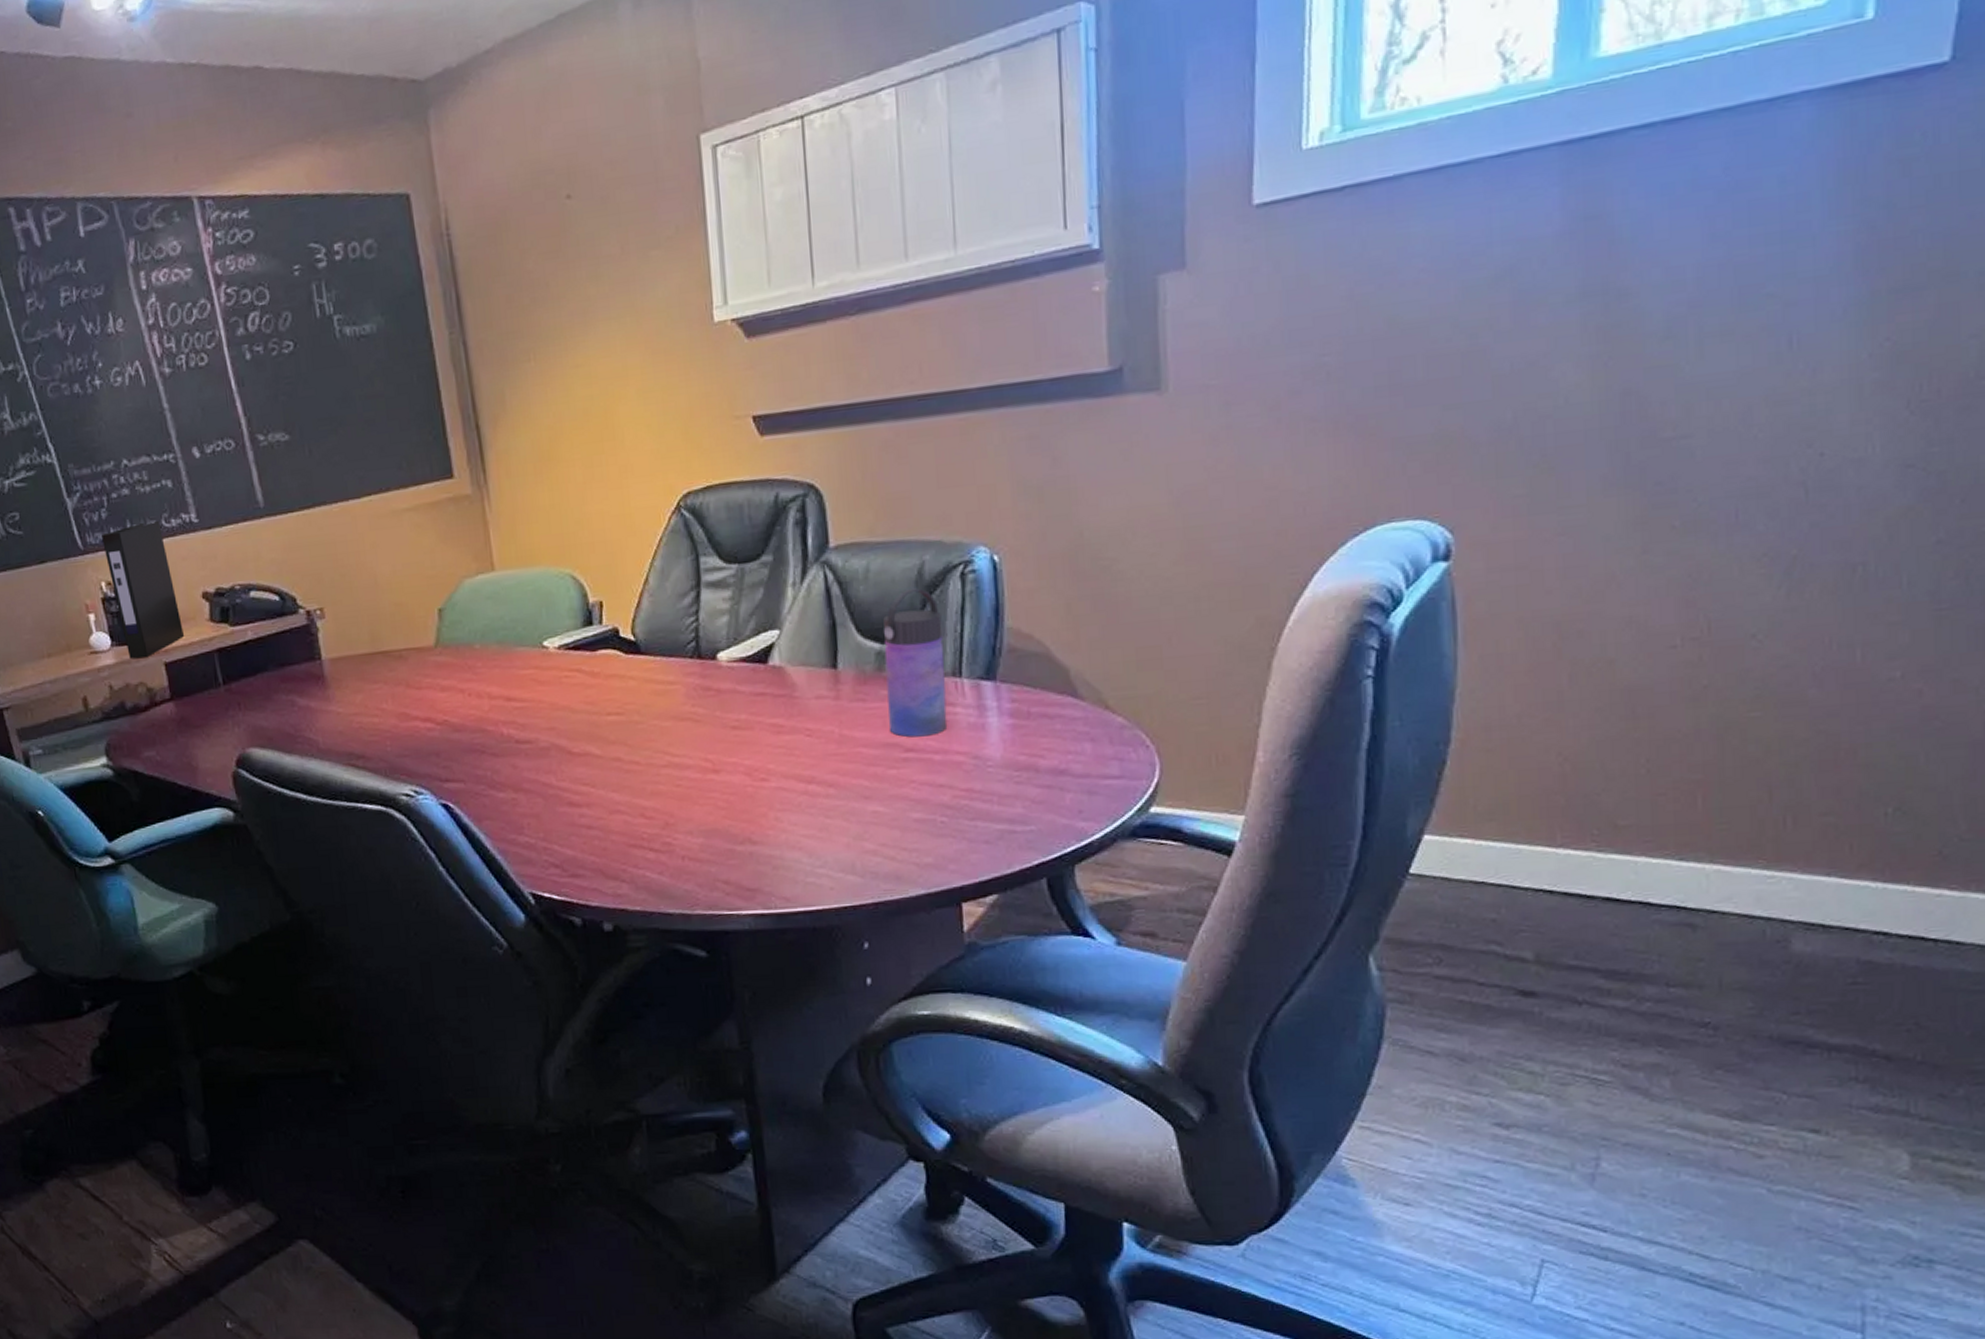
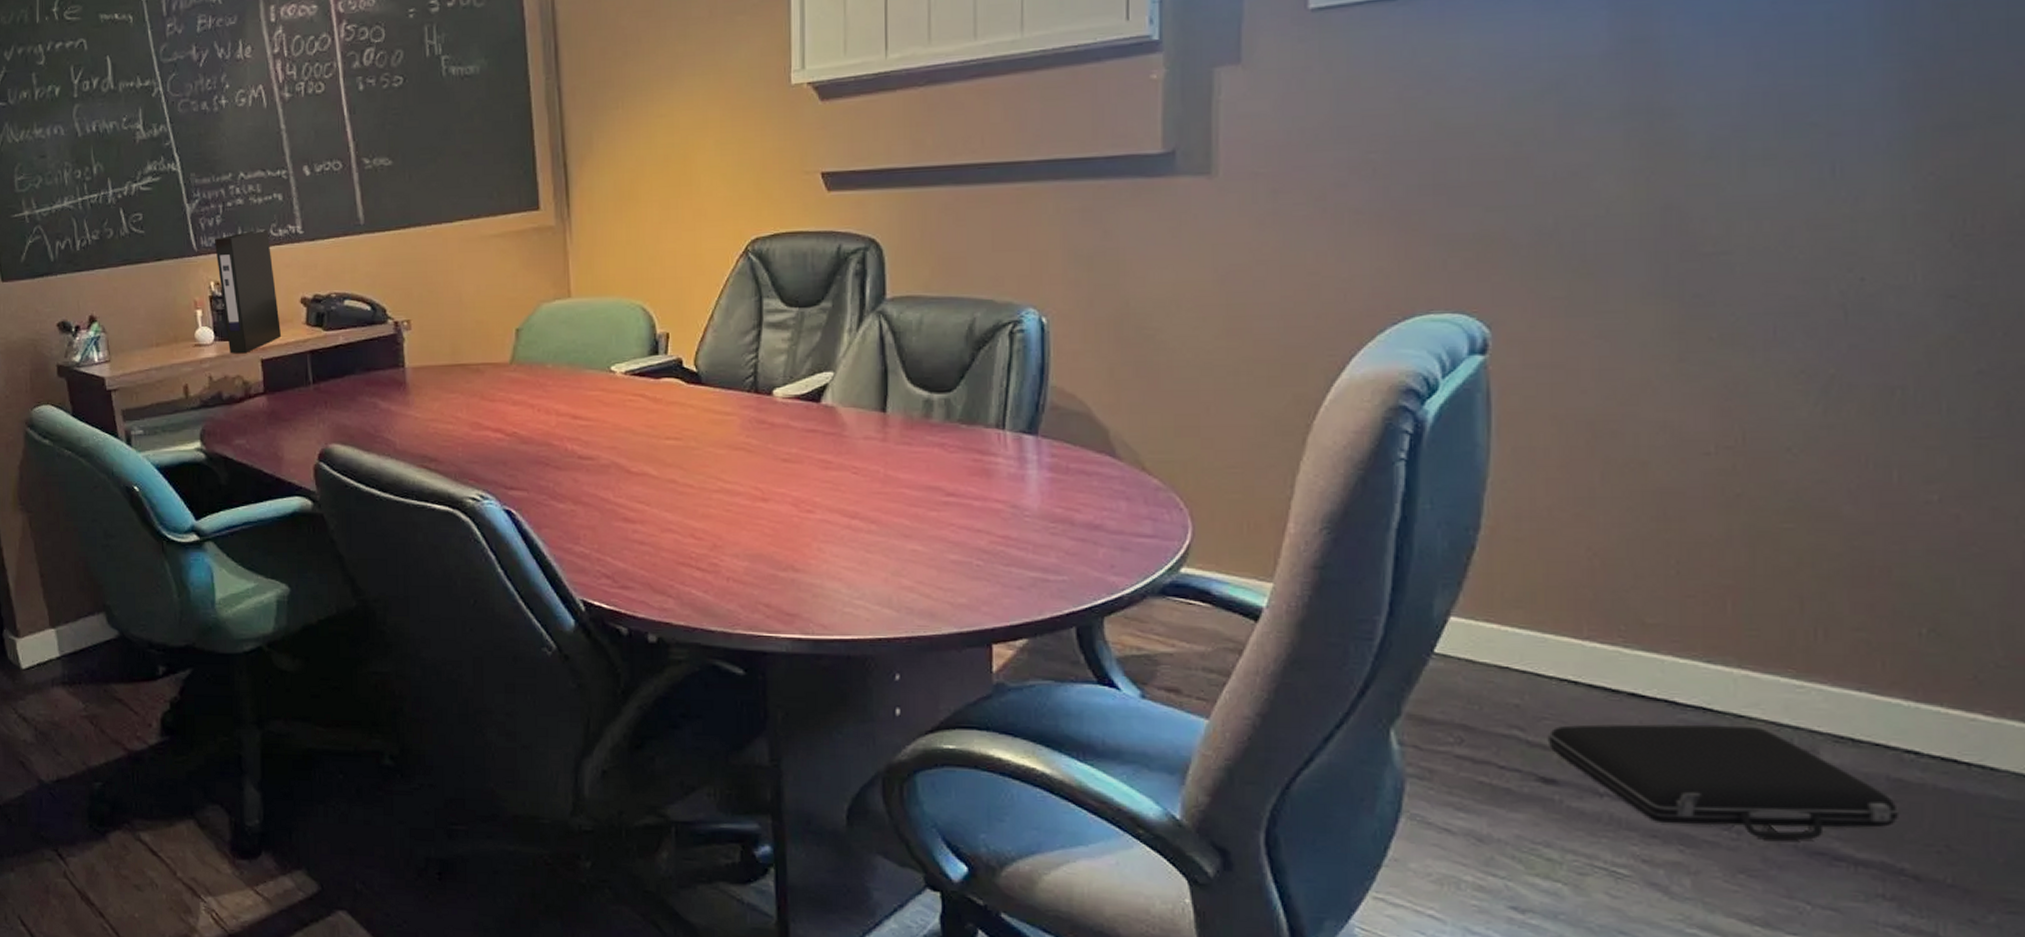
water bottle: present [883,588,948,737] -> none [932,343,989,483]
briefcase: none [1525,921,1871,1033] -> present [1547,724,1900,841]

